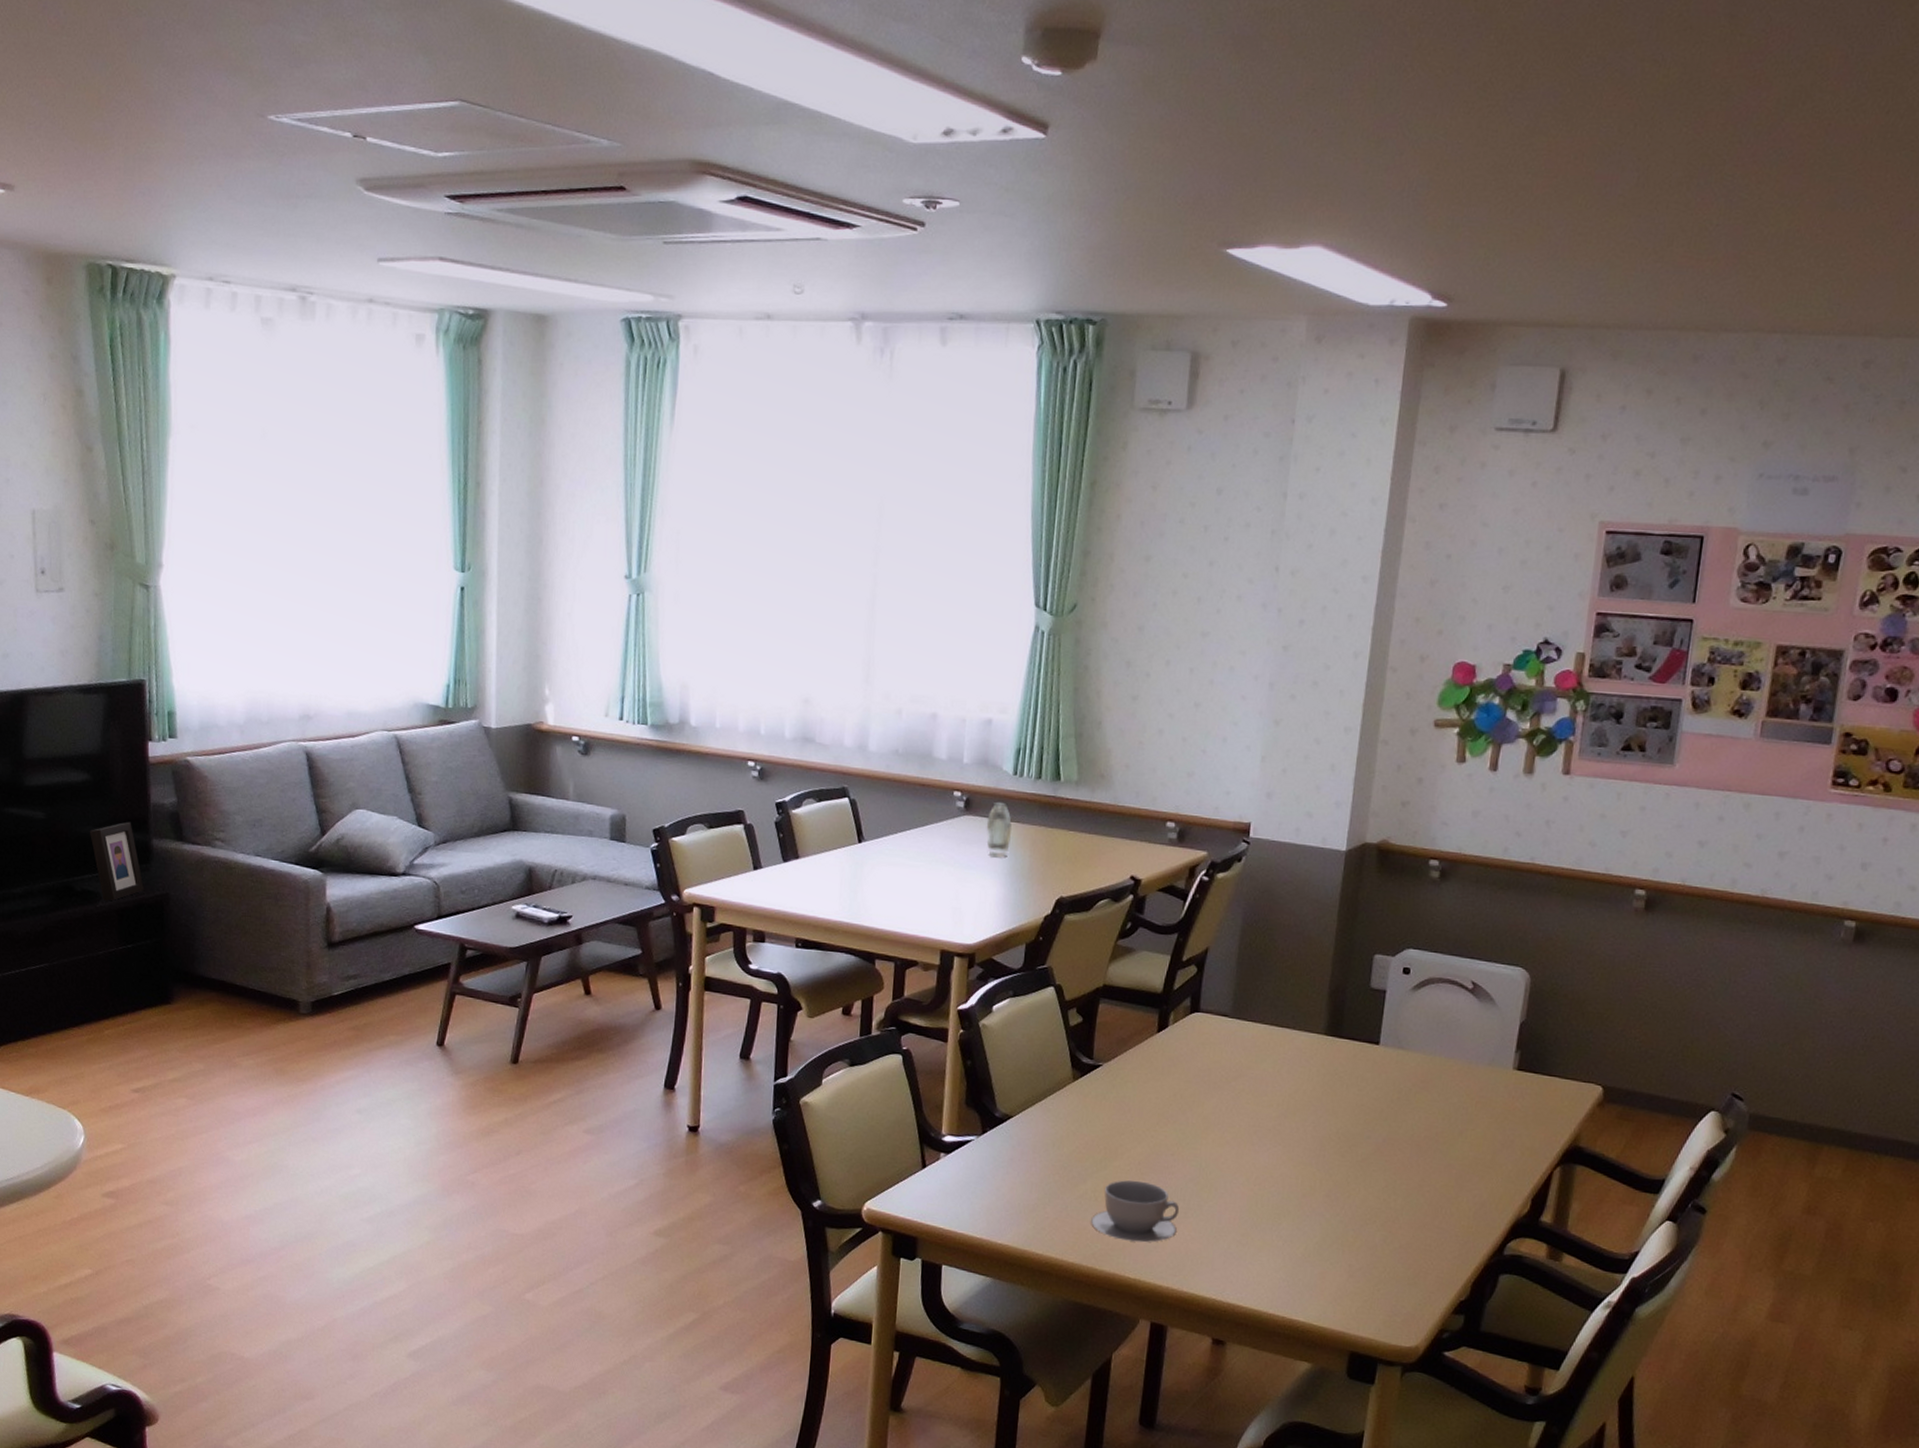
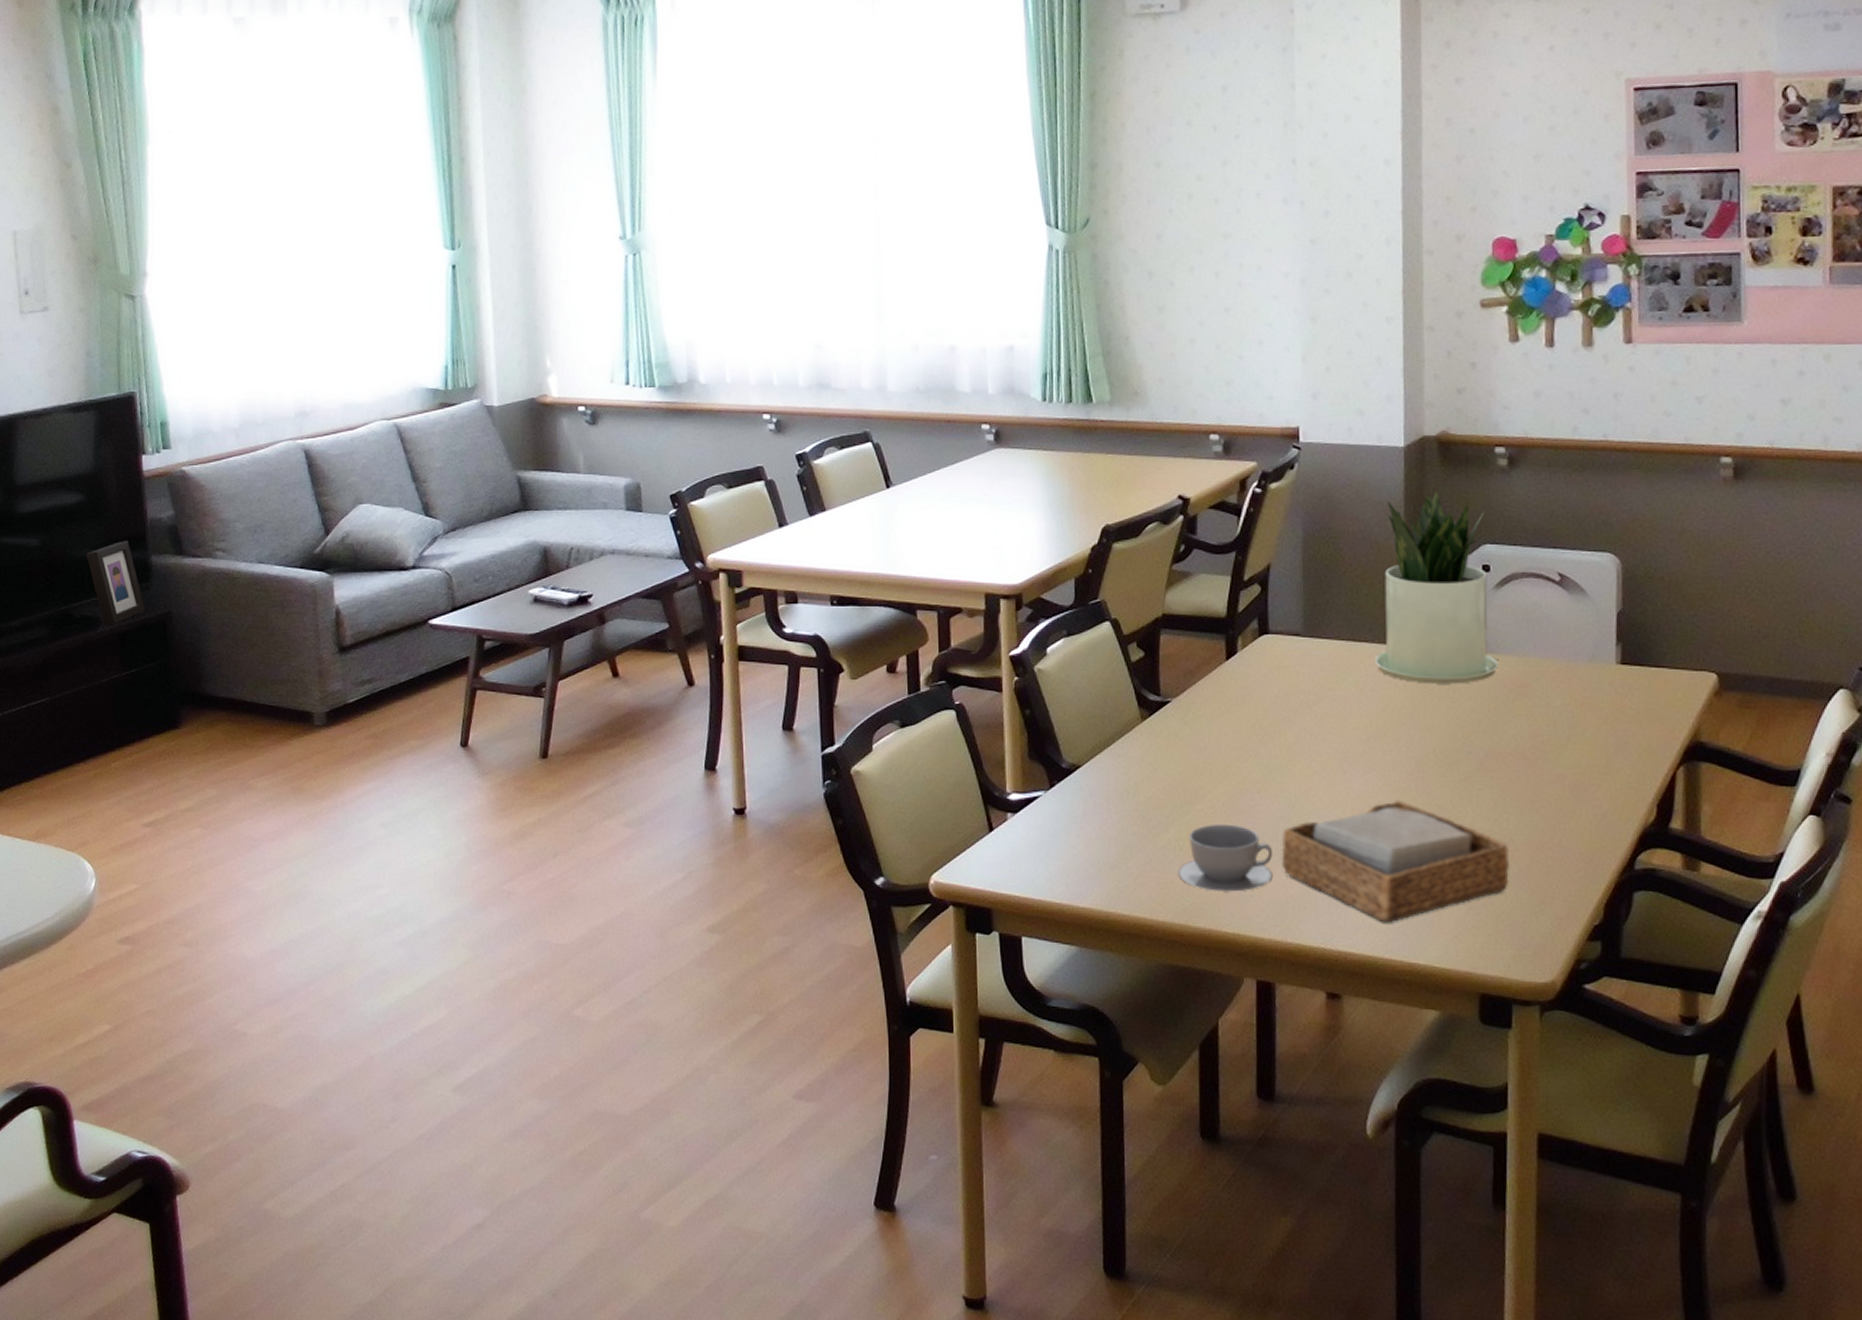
vase: present [986,801,1012,858] -> none [1019,430,1047,490]
napkin holder: none [1186,1173,1393,1283] -> present [1281,799,1509,923]
planter: none [1293,896,1412,1074] -> present [1374,492,1499,684]

